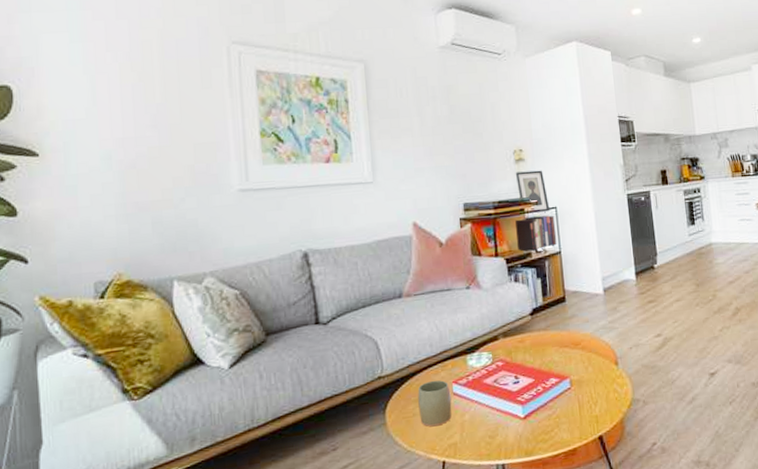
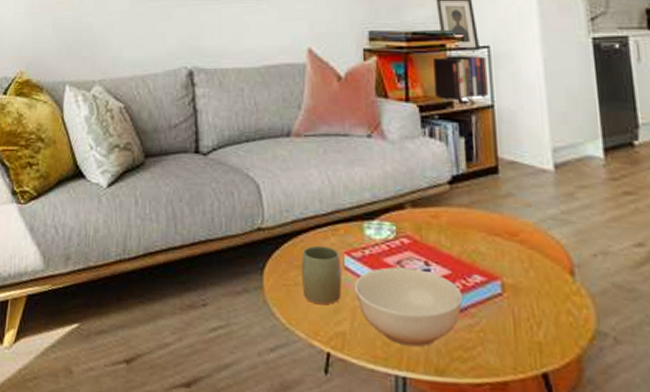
bowl: none [462,382,544,442] -> present [355,267,464,348]

